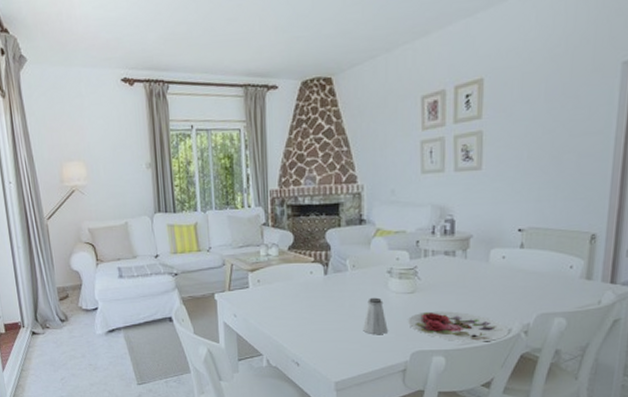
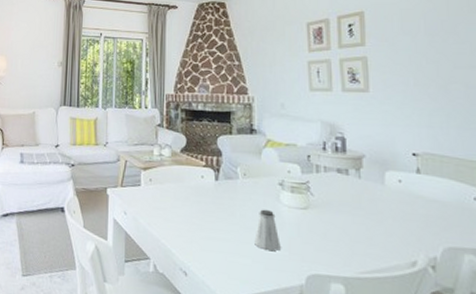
plate: present [408,311,508,342] -> none [302,230,413,274]

